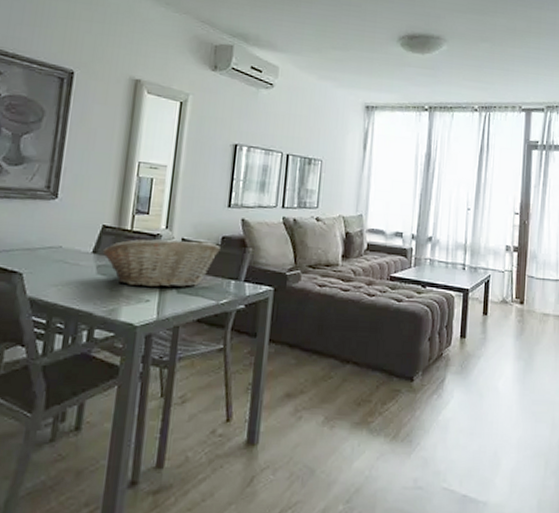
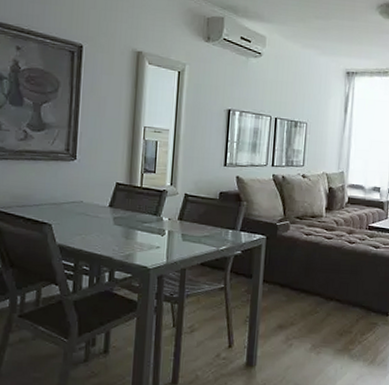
fruit basket: present [102,238,220,288] -> none [117,194,219,236]

